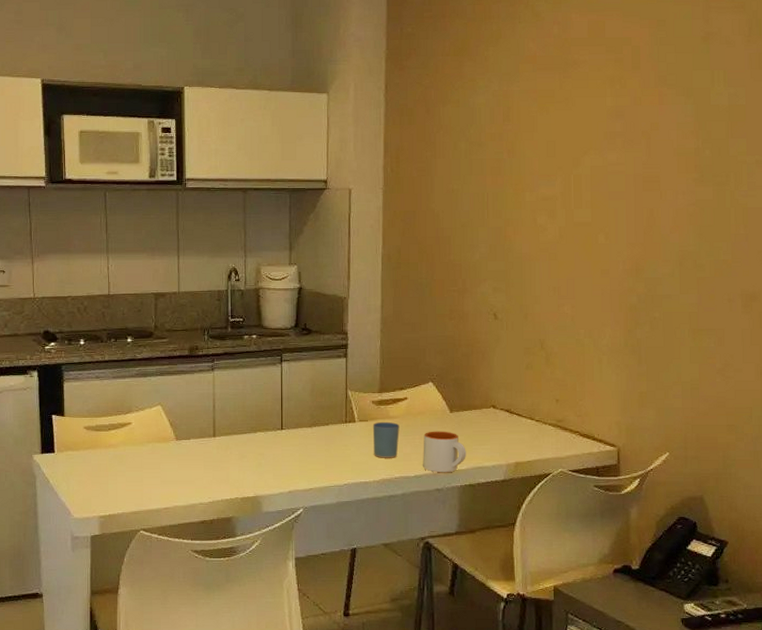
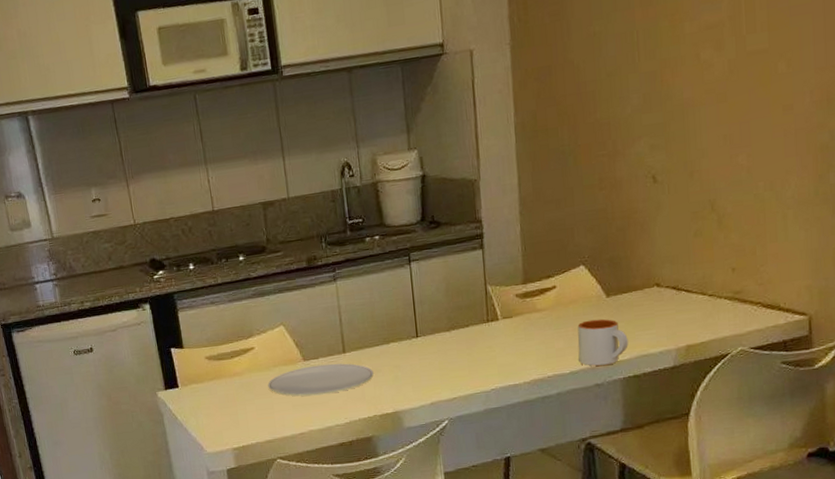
plate: none [140,445,239,474] -> present [267,363,374,396]
mug: present [372,421,400,458] -> none [518,315,550,357]

